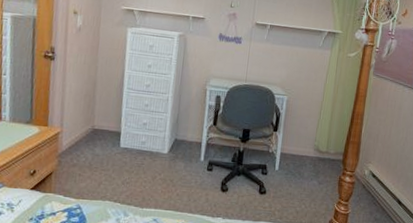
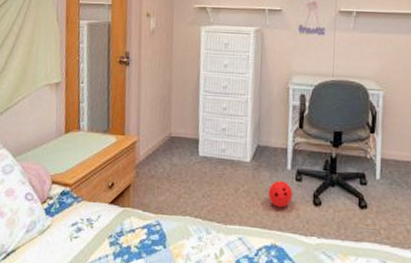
ball: none [182,170,204,193] -> present [268,180,293,208]

